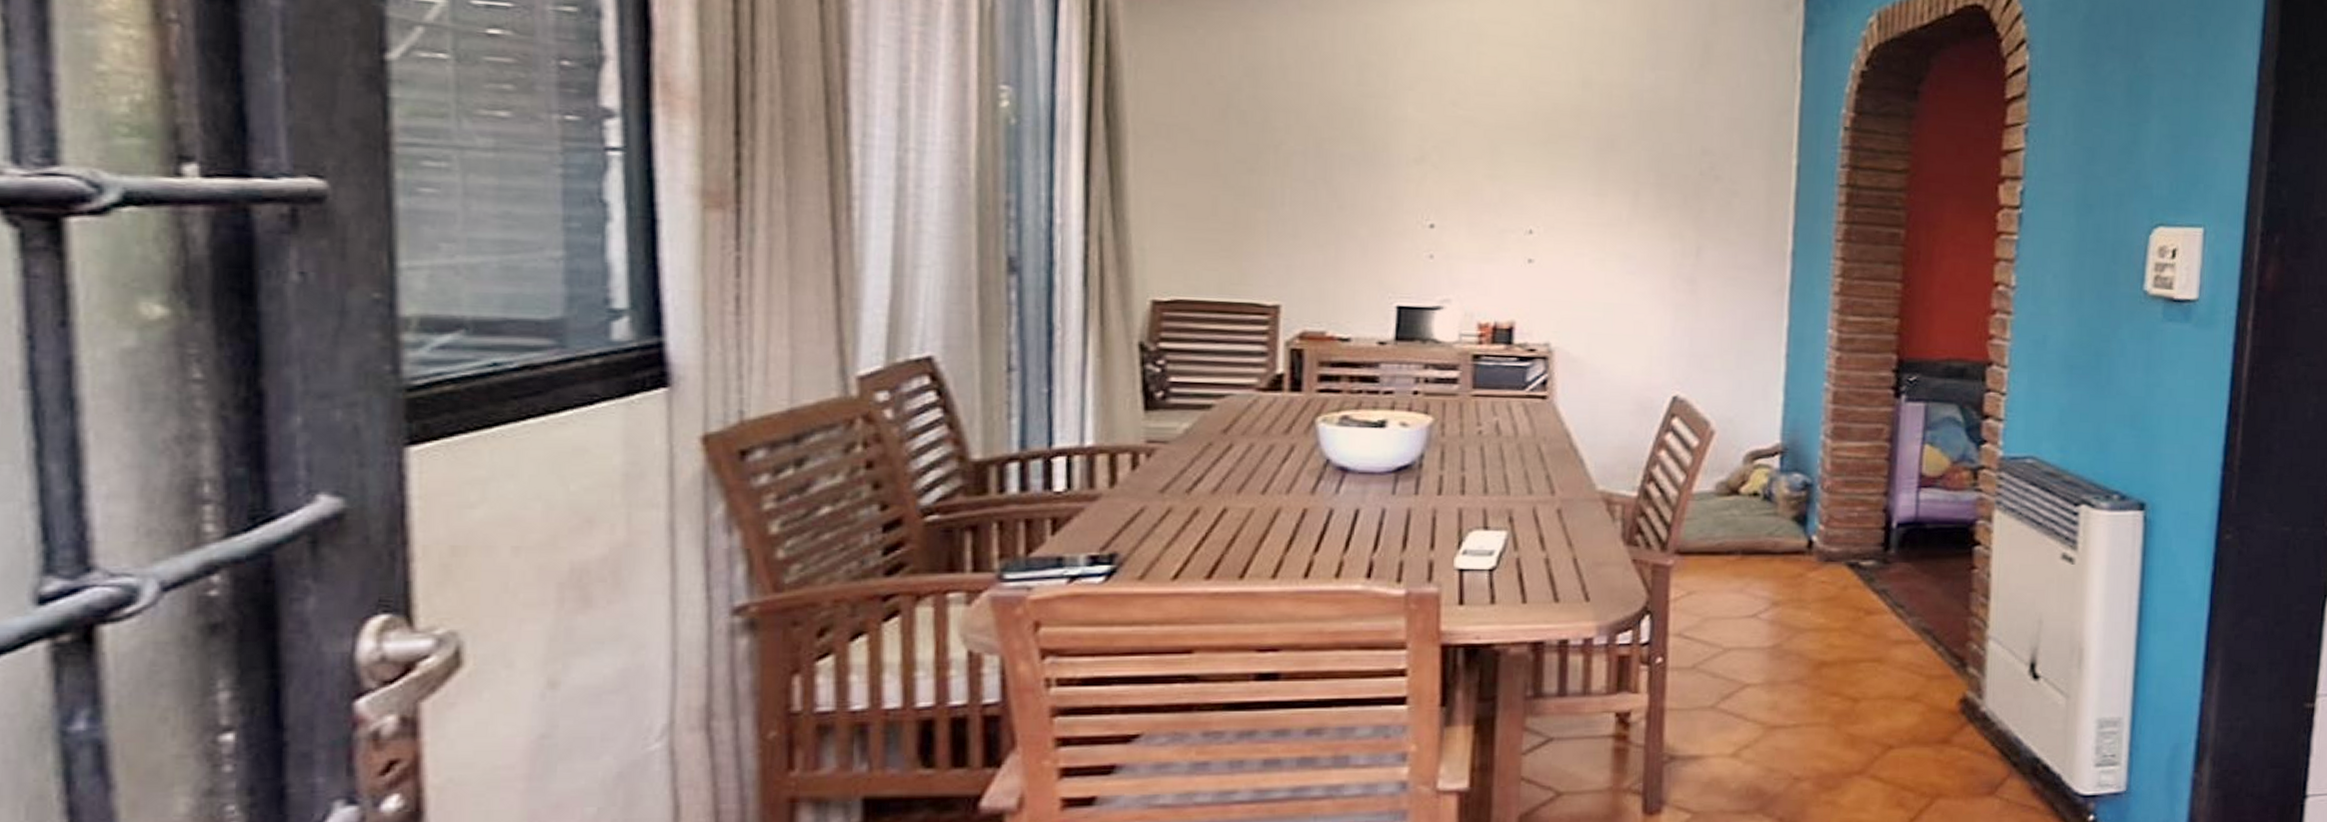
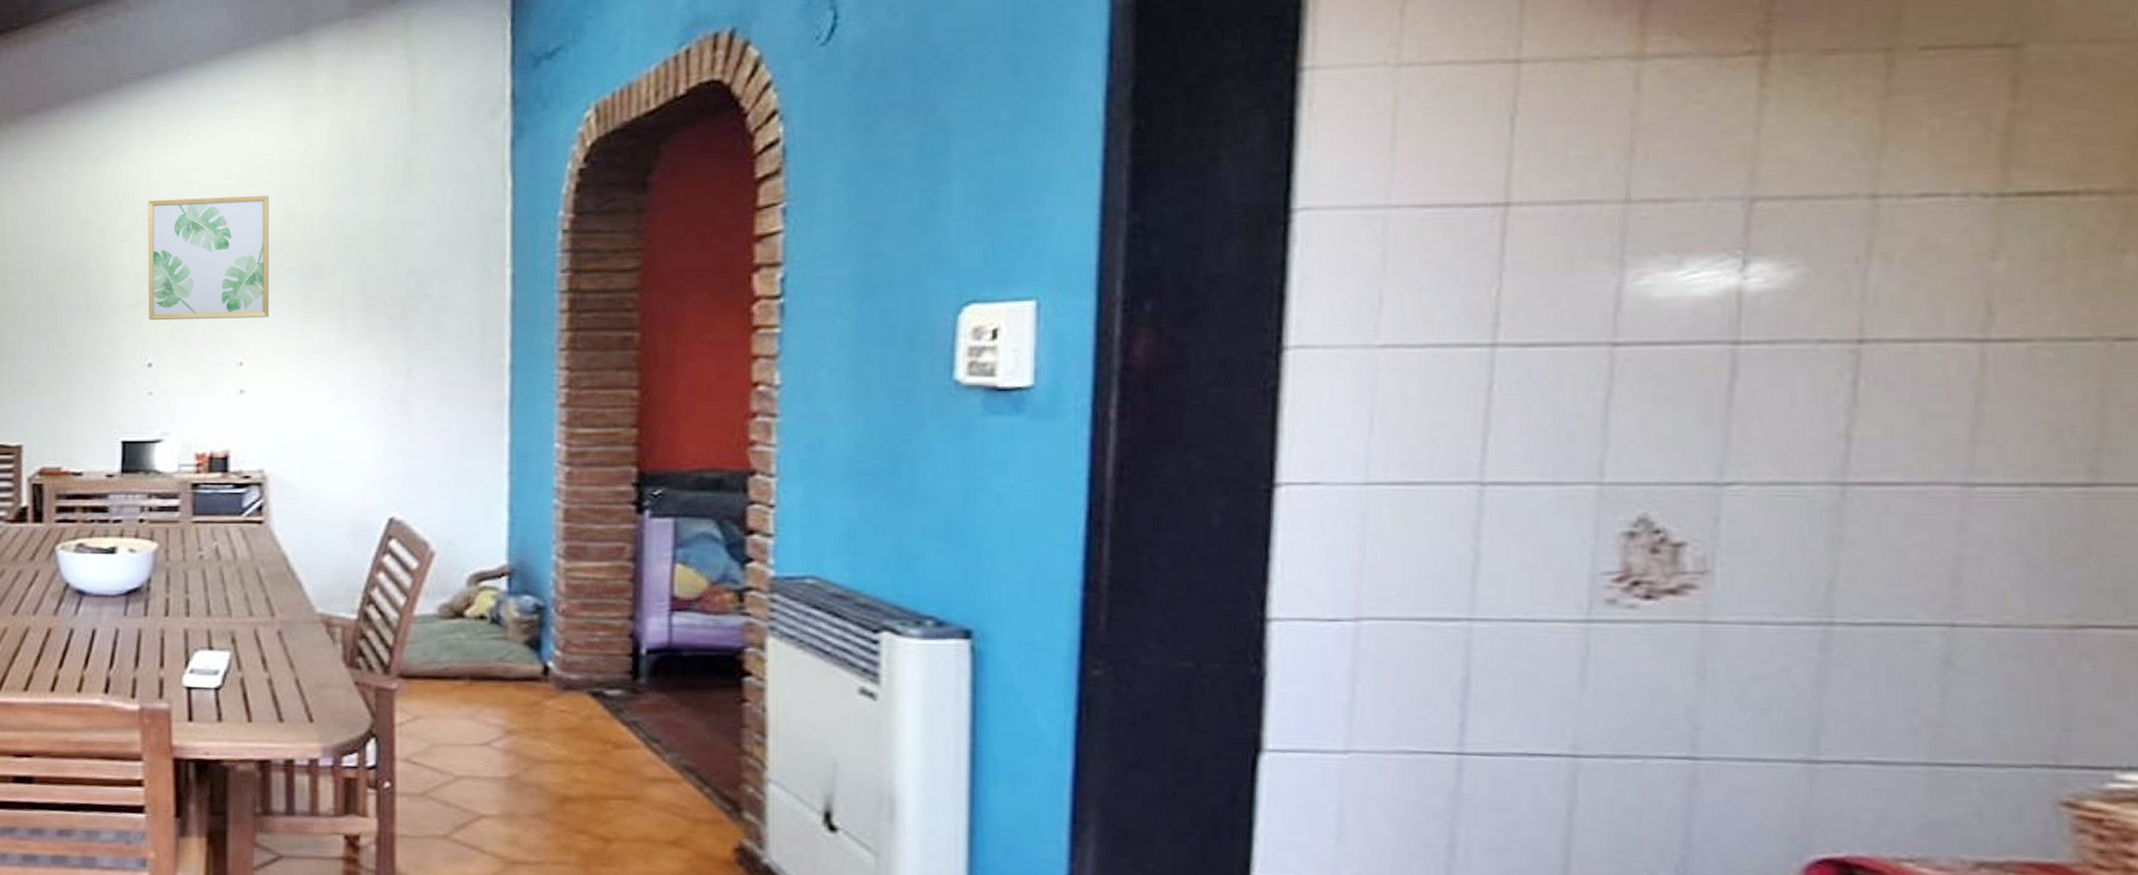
wall art: none [1433,48,1567,186] -> present [148,196,269,320]

